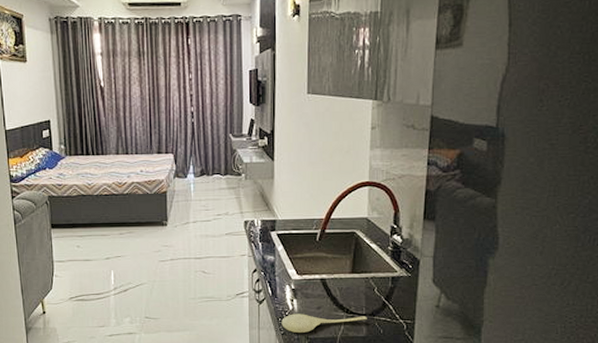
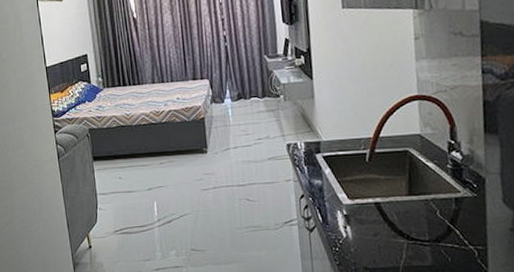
spoon: present [281,314,367,334] -> none [335,241,431,264]

